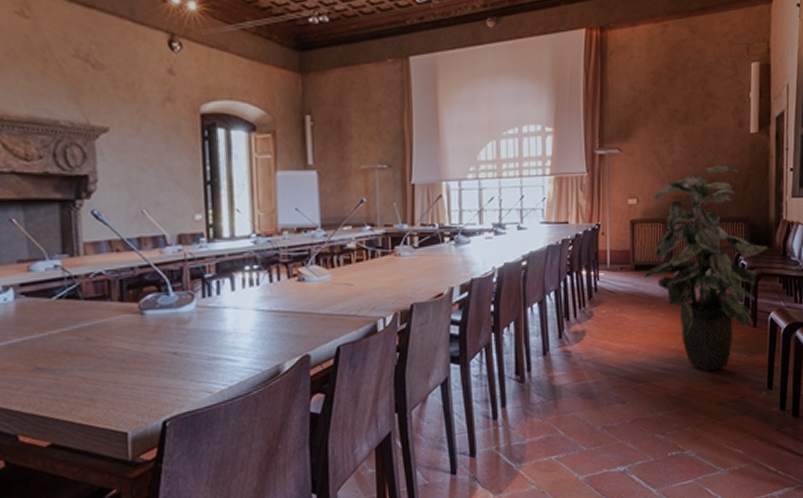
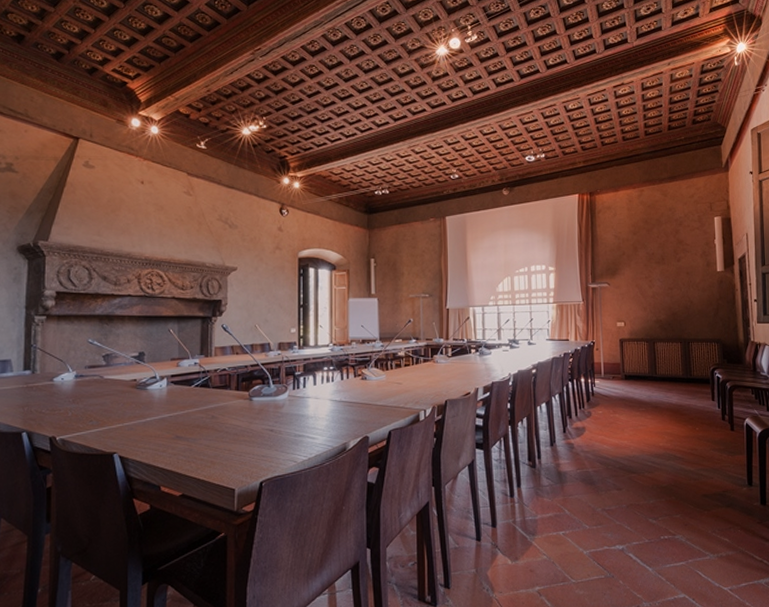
indoor plant: present [643,165,769,373] -> none [632,296,740,468]

